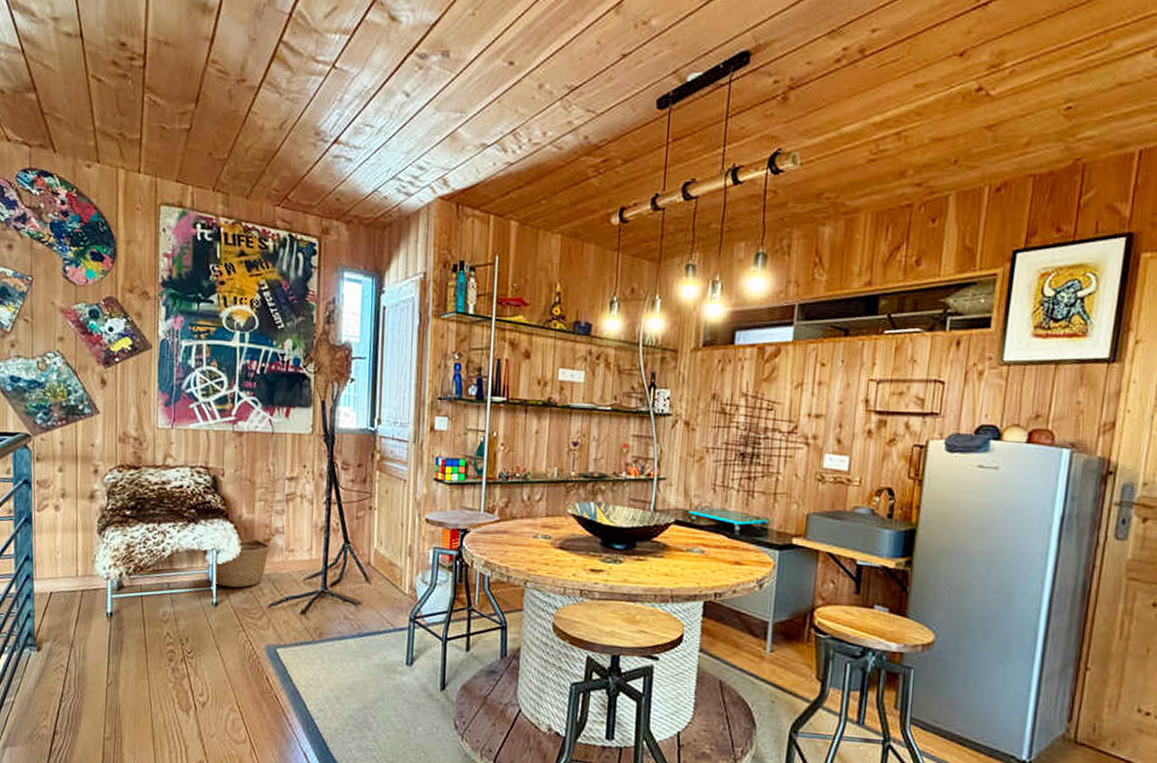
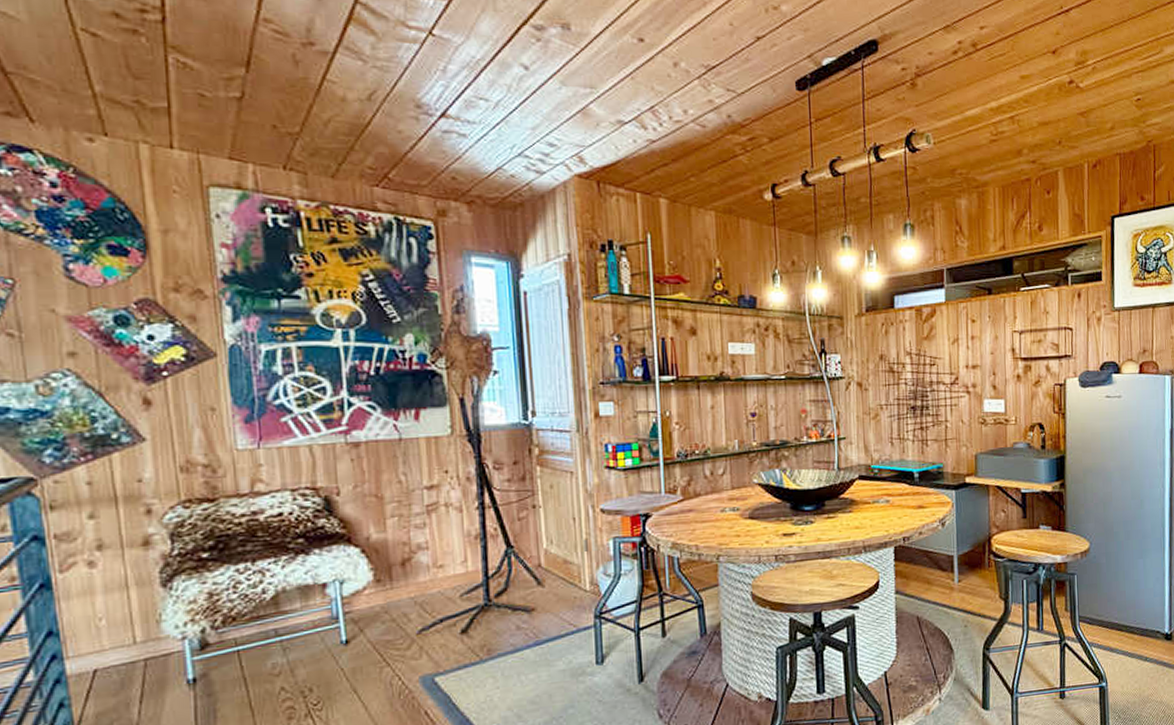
basket: present [214,539,270,588] -> none [341,560,412,621]

